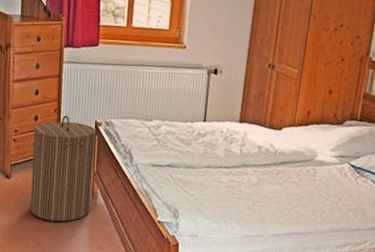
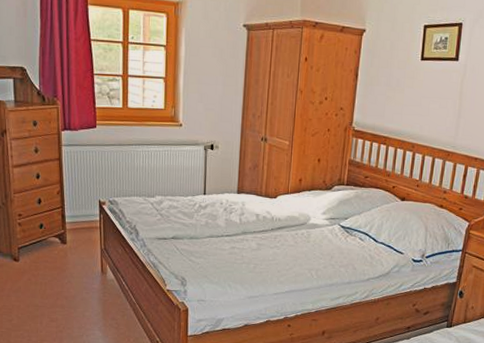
laundry hamper: present [30,115,96,222] -> none [38,197,101,299]

